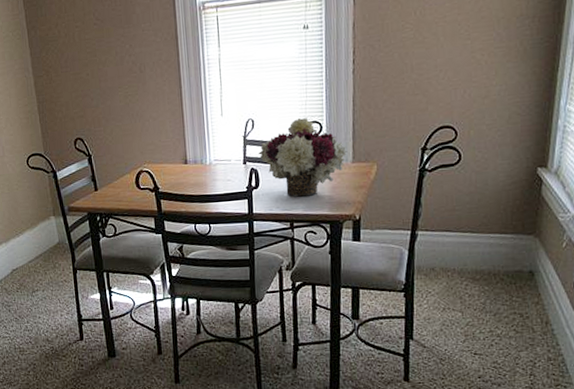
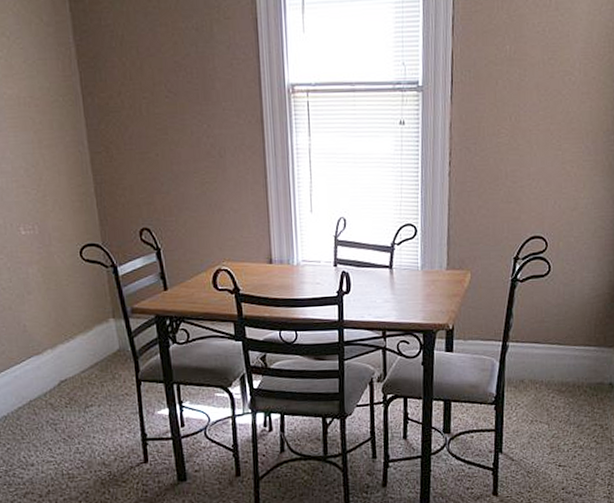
flower arrangement: present [258,118,348,197] -> none [350,220,442,304]

